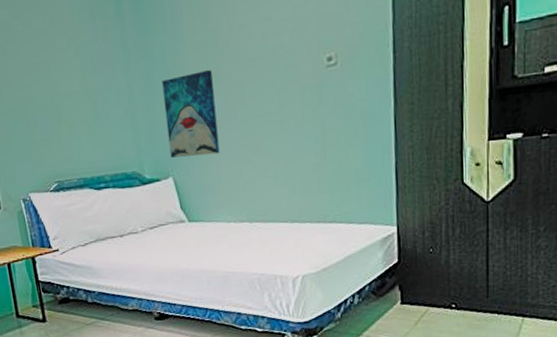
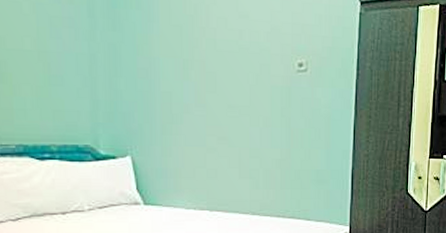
wall art: present [161,70,220,158] -> none [129,54,185,138]

